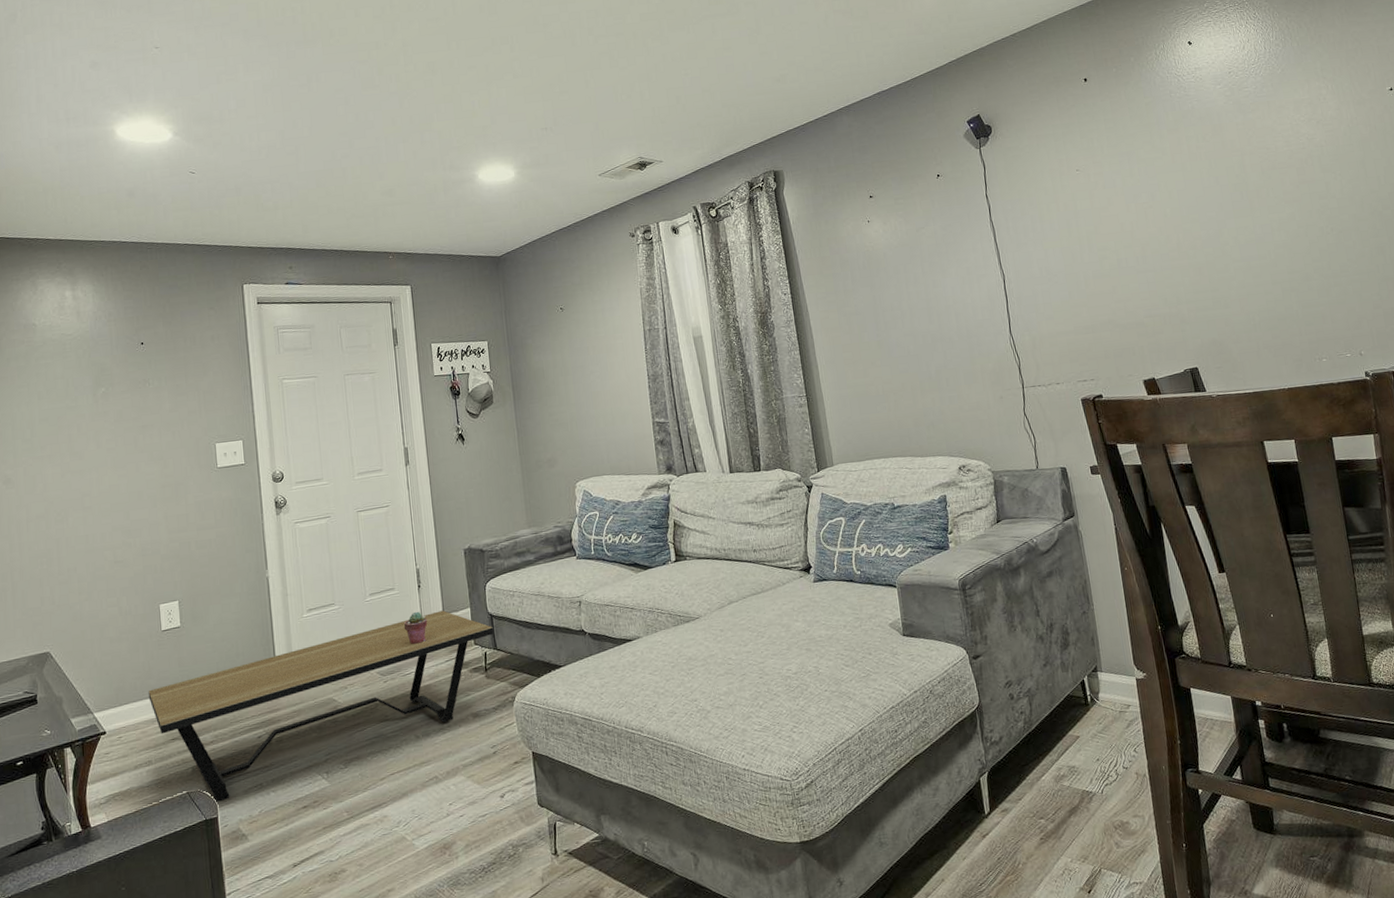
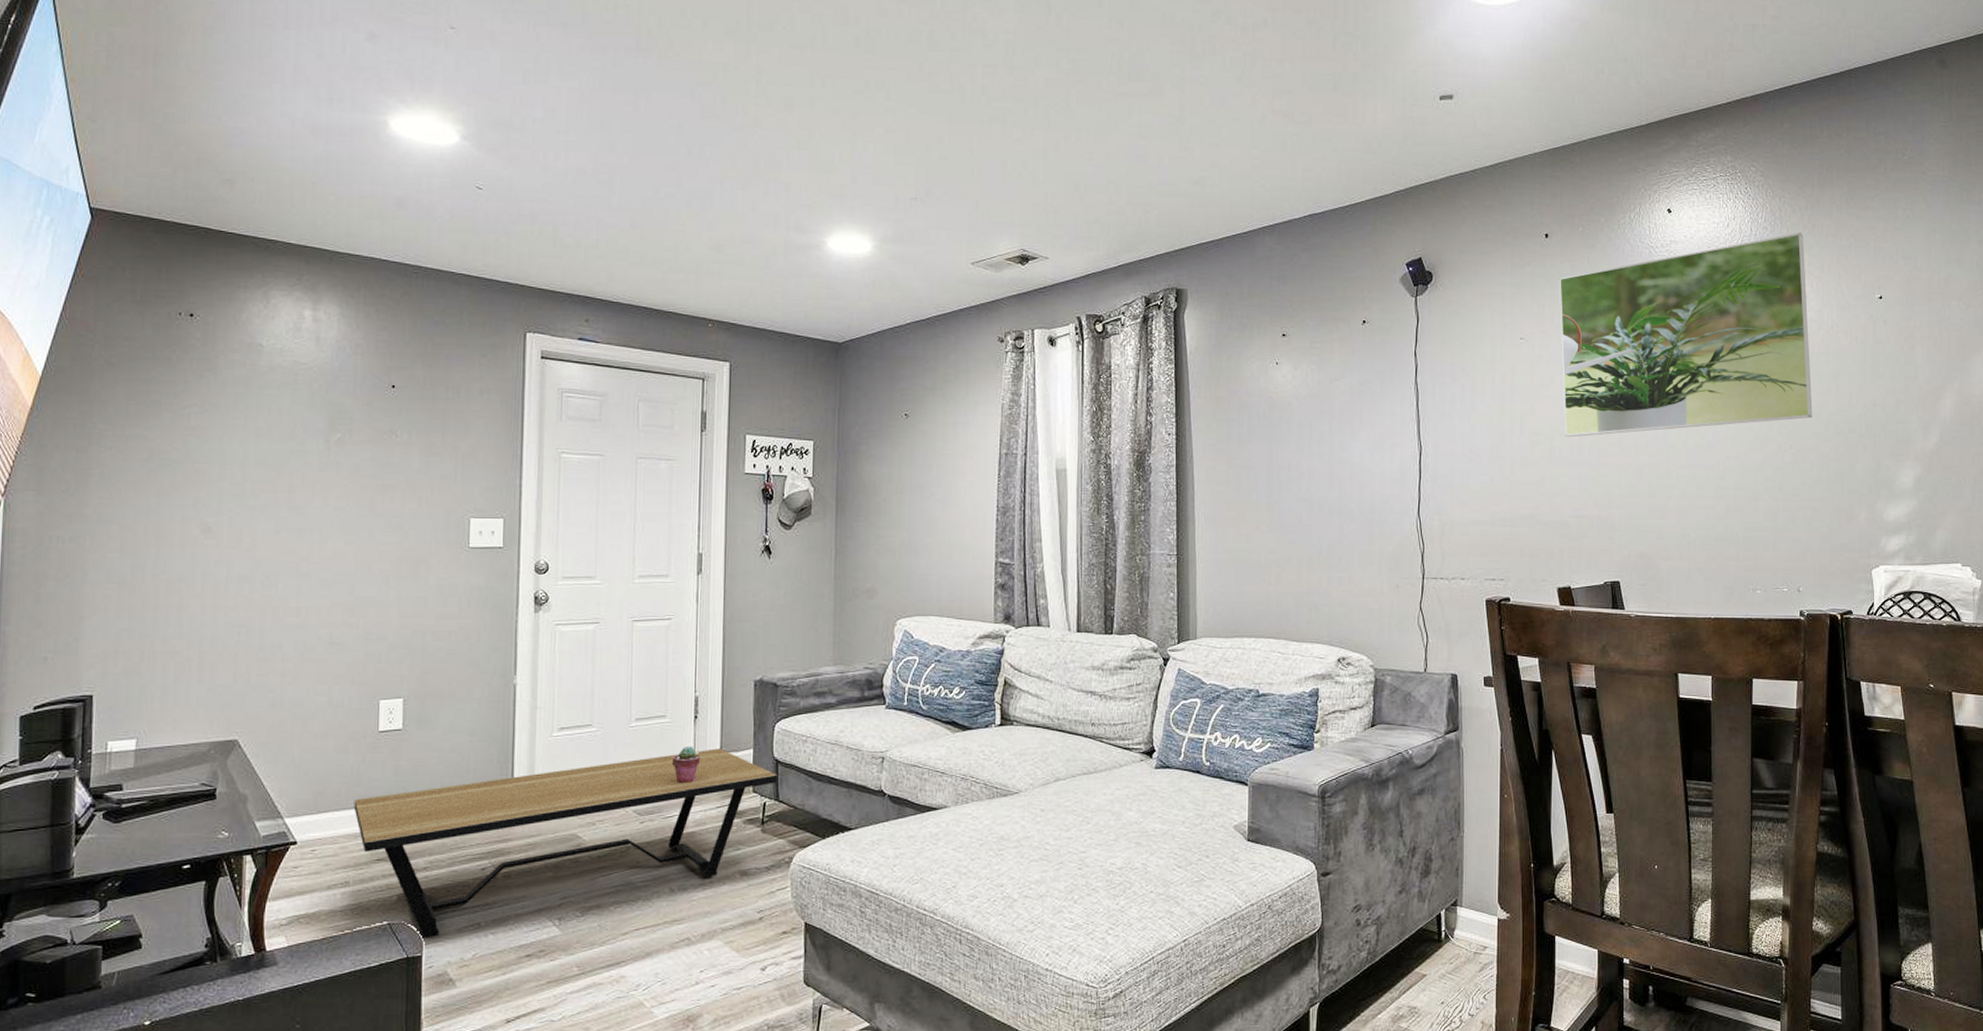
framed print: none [1102,44,1348,249] -> present [1559,233,1813,438]

